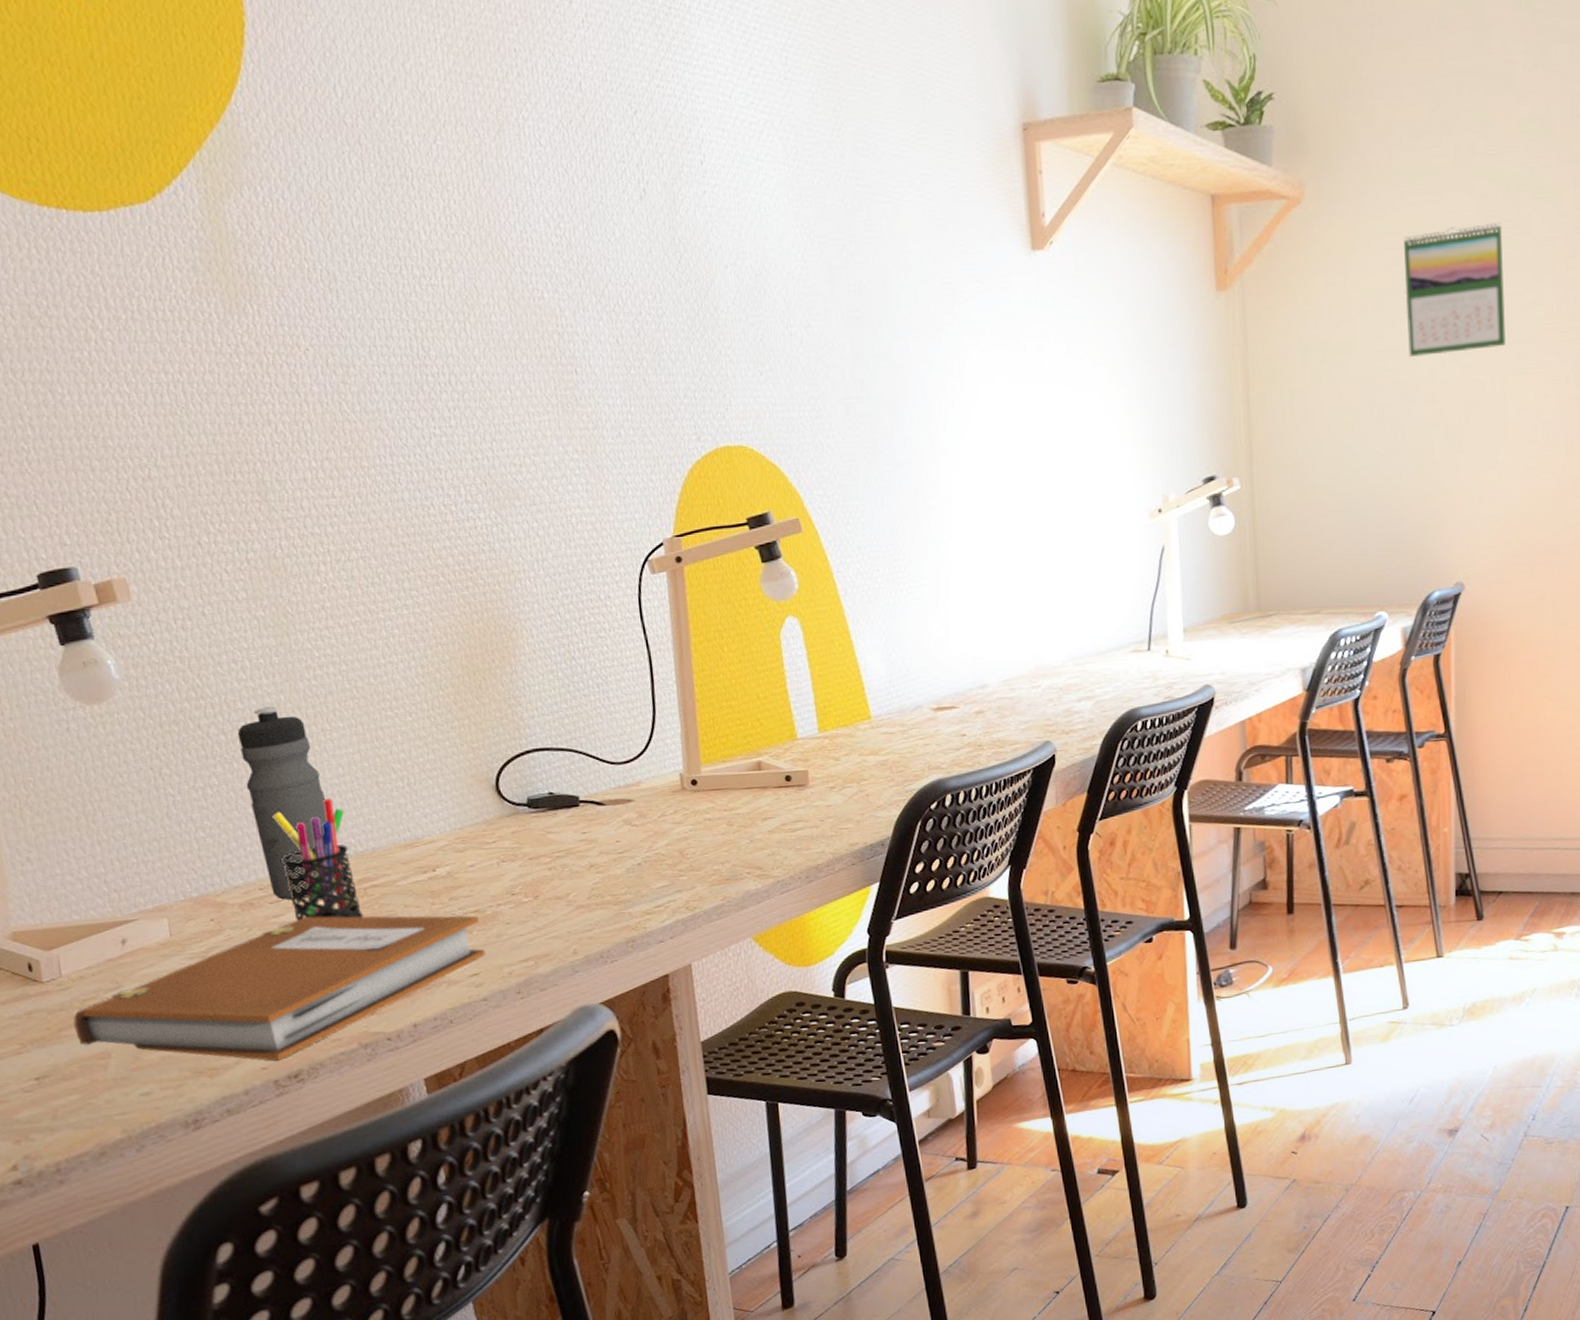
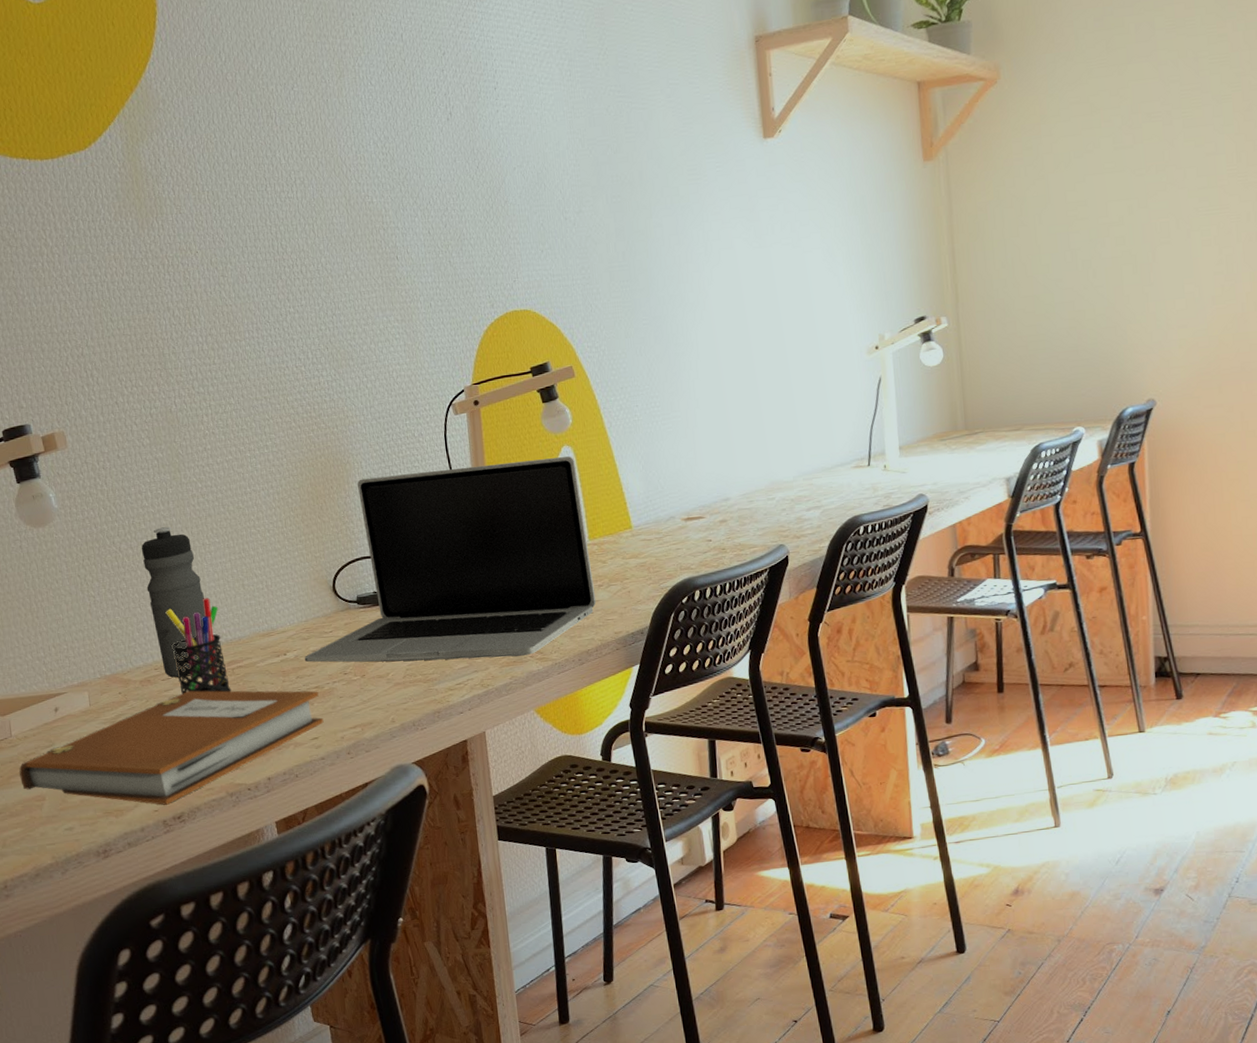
laptop: none [459,629,828,880] -> present [304,456,596,663]
calendar: present [1404,223,1506,358] -> none [1091,86,1189,206]

